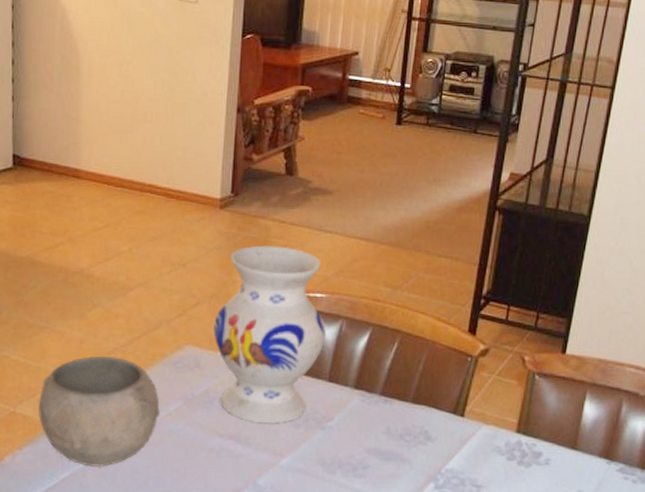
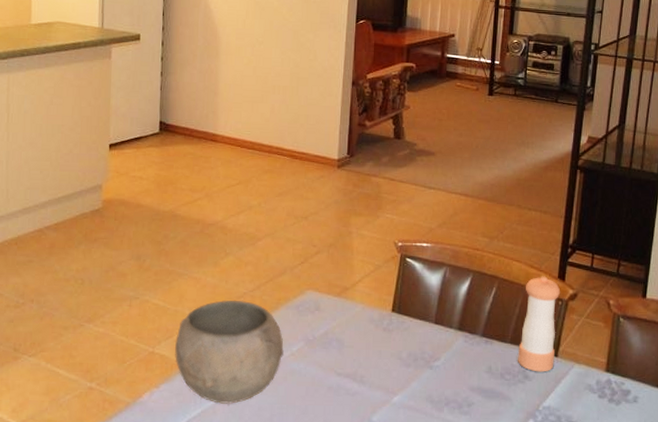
vase: present [213,245,326,424] -> none [332,200,432,363]
pepper shaker: none [420,330,471,433] -> present [518,276,561,372]

